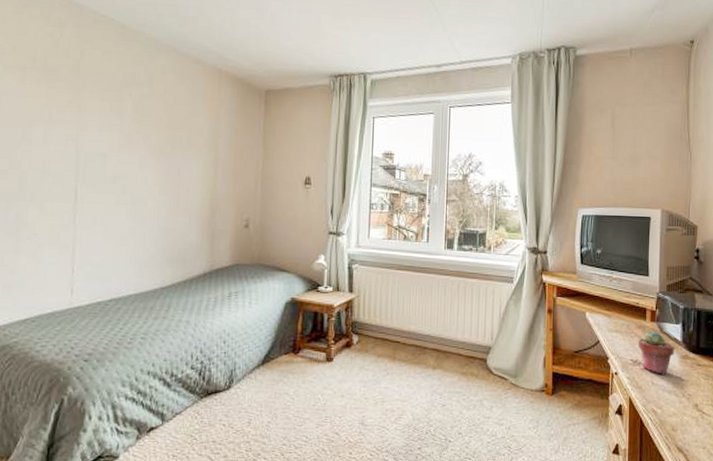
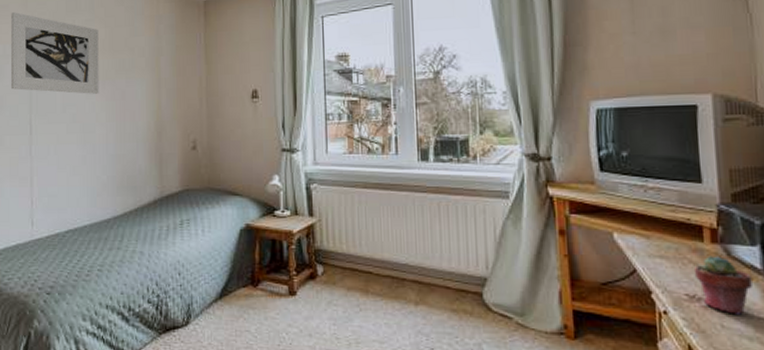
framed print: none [55,77,156,168] -> present [10,12,99,94]

